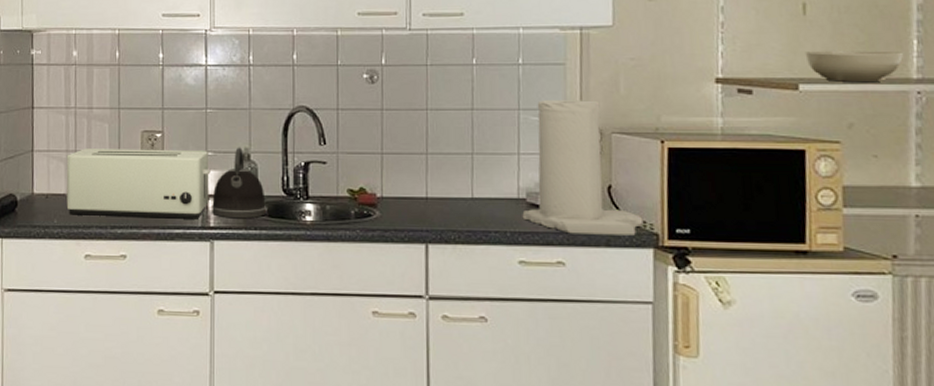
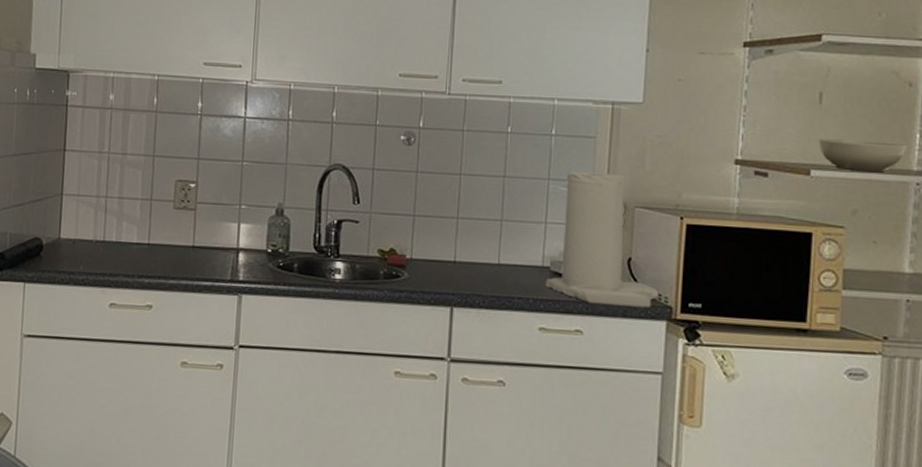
toaster: present [66,149,211,219] -> none [93,195,243,272]
kettle: present [211,147,267,219] -> none [241,201,297,274]

